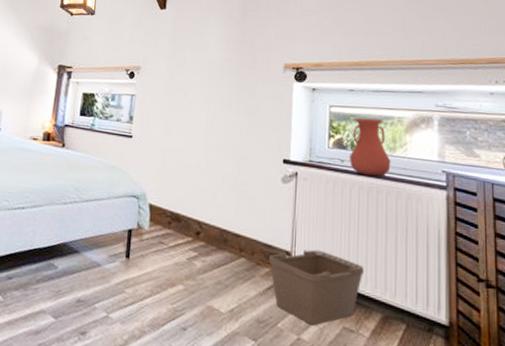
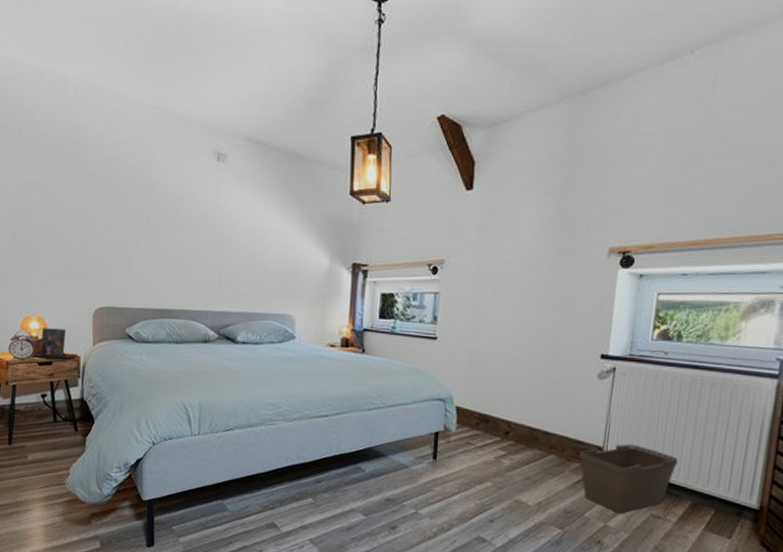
vase: present [349,118,391,178] -> none [674,305,721,369]

